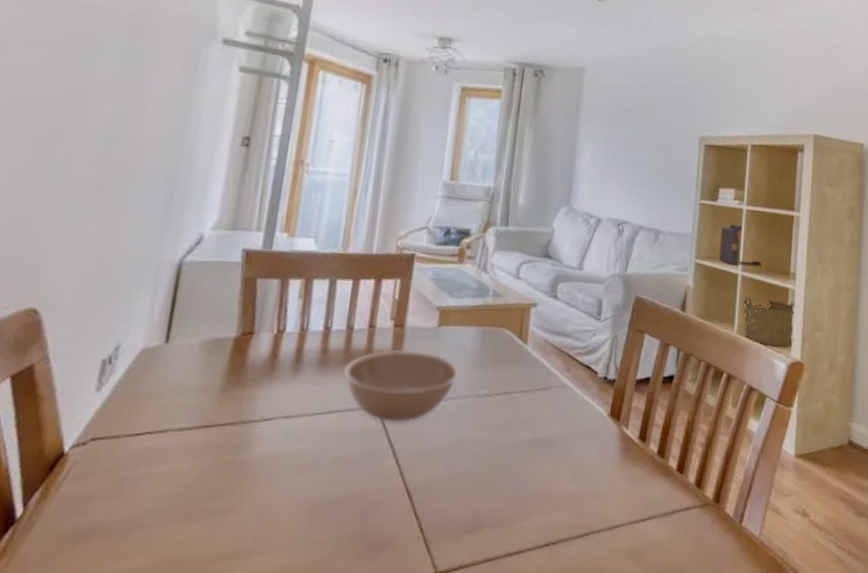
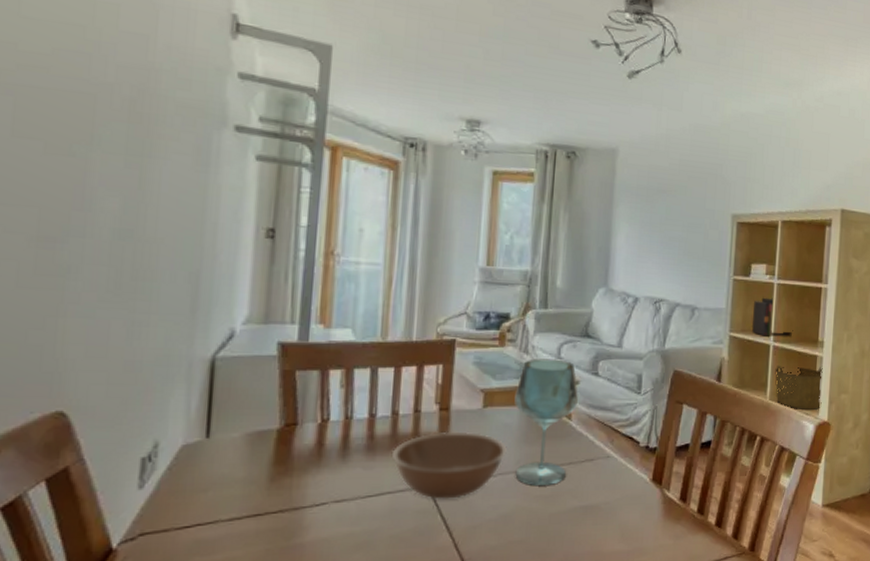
wine glass: none [467,277,536,413] -> present [514,359,578,485]

